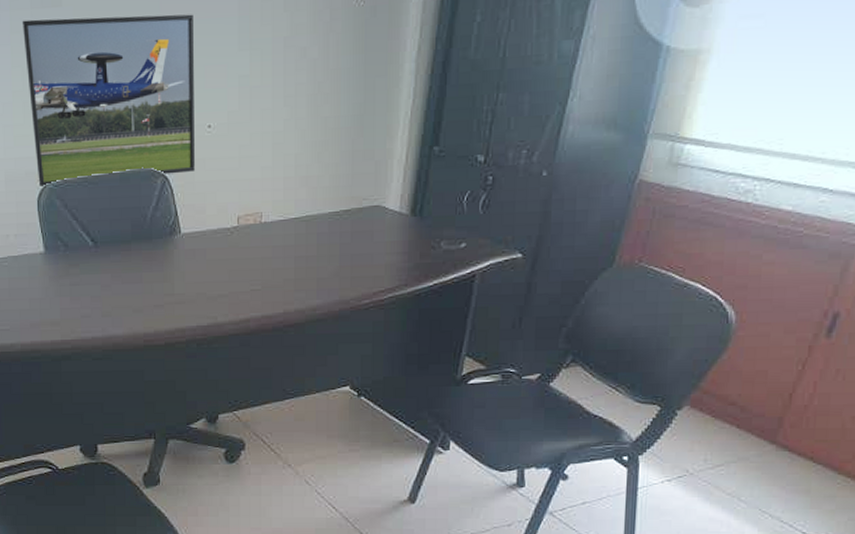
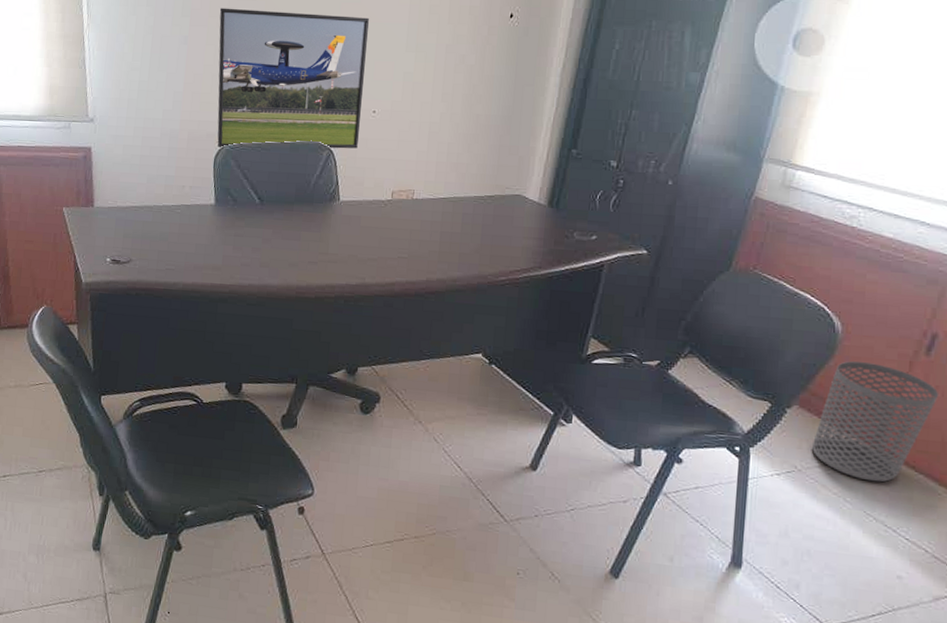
waste bin: none [705,352,840,478] -> present [812,361,939,482]

